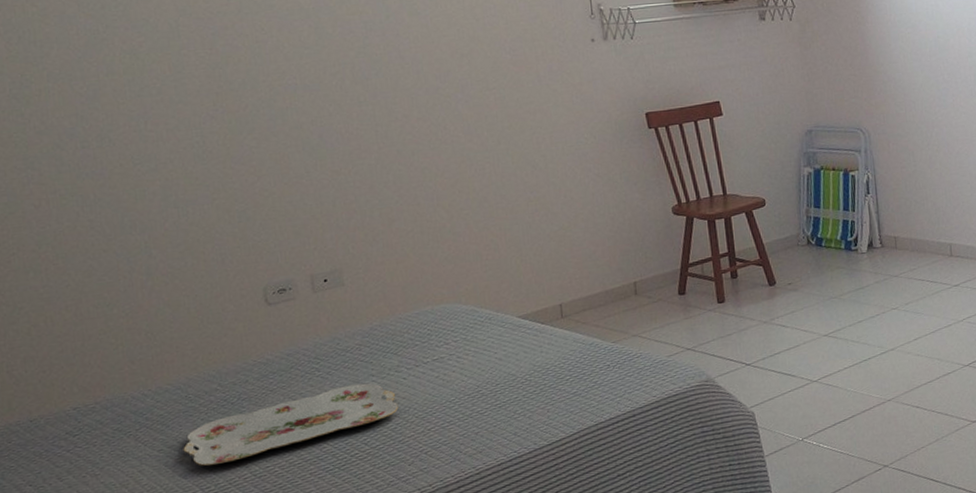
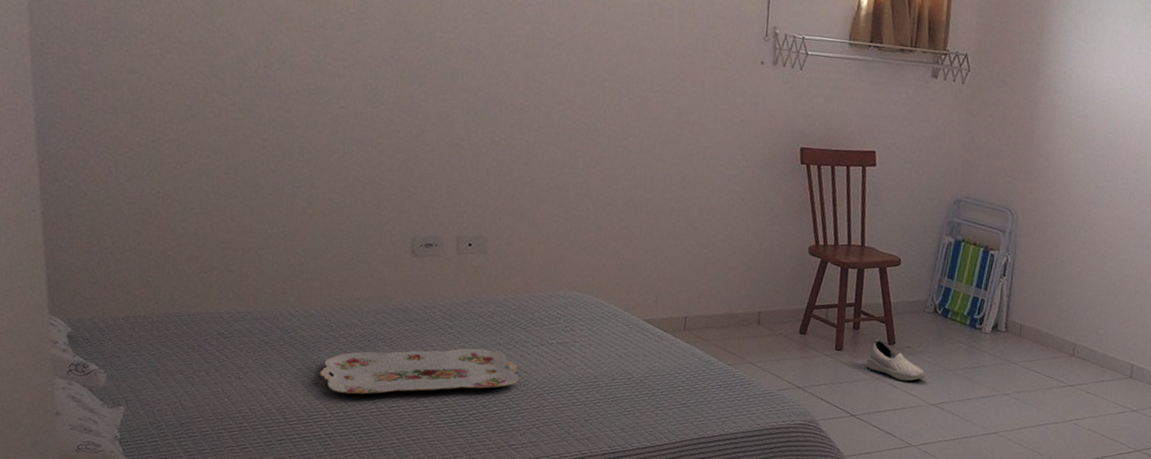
shoe: none [750,283,812,319] -> present [866,339,926,381]

